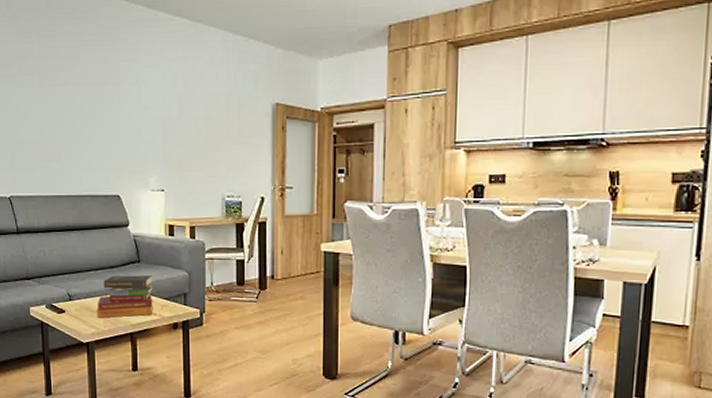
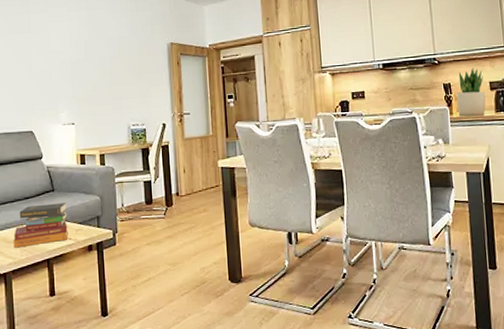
planter: none [623,154,665,216] -> present [456,68,486,118]

